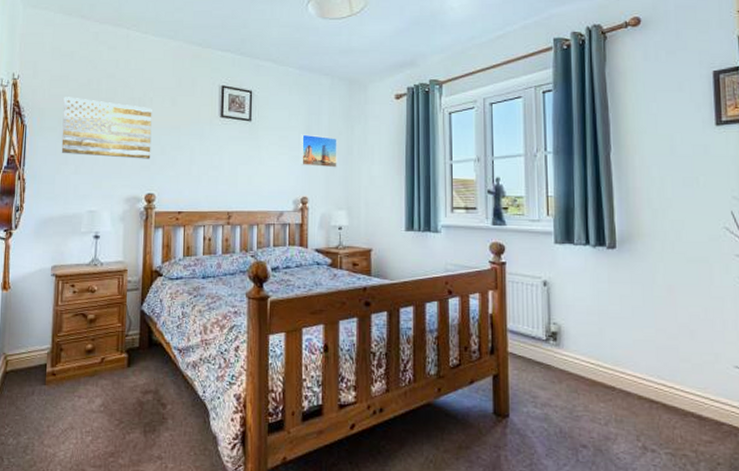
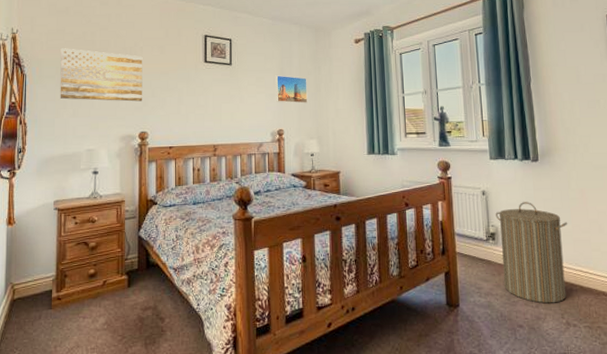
laundry hamper: none [558,297,651,422] -> present [495,202,568,304]

